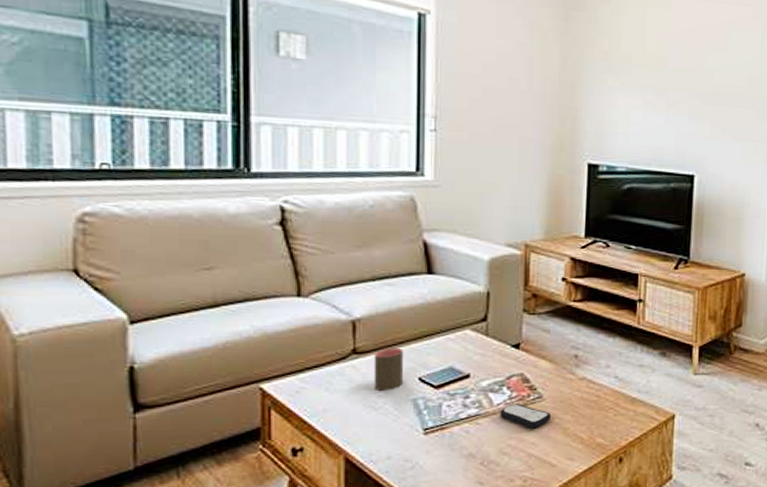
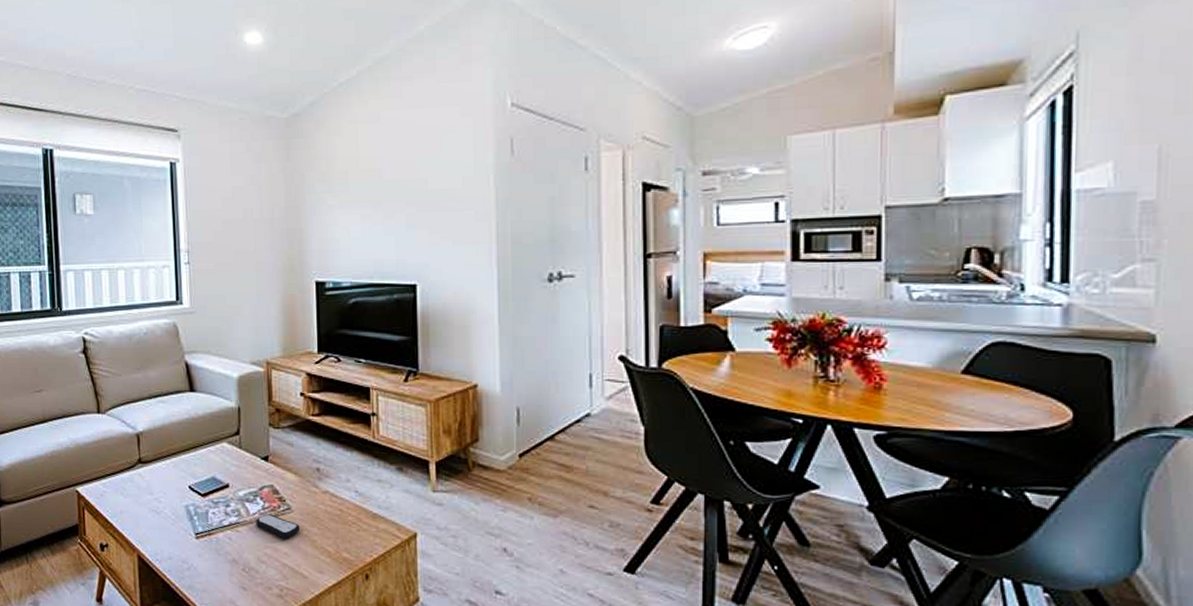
cup: present [373,347,403,392] -> none [154,458,177,498]

